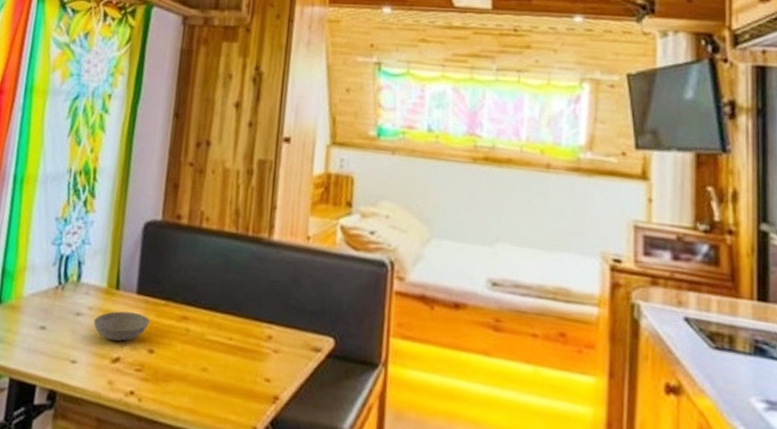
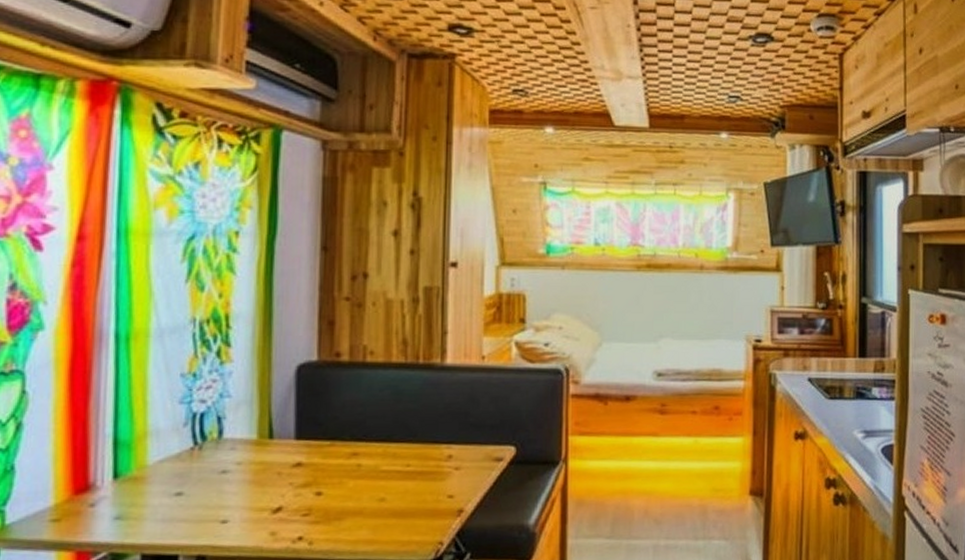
bowl: present [93,311,150,342] -> none [245,459,314,491]

